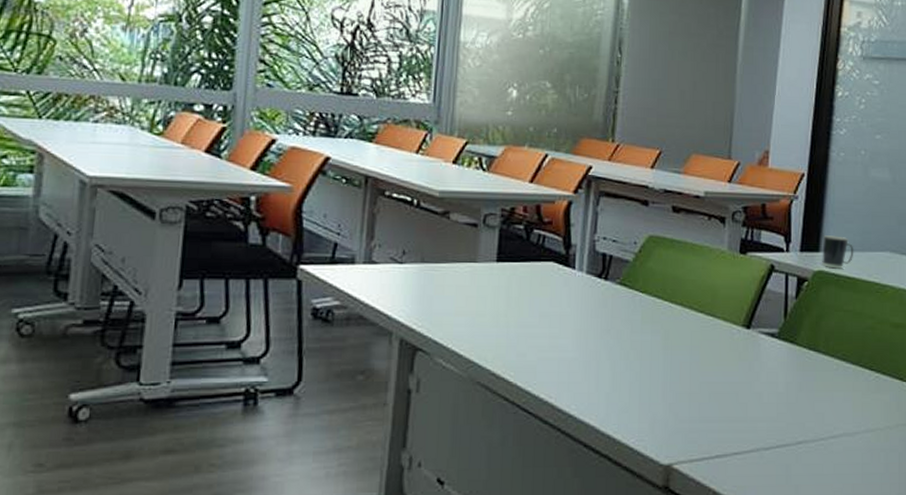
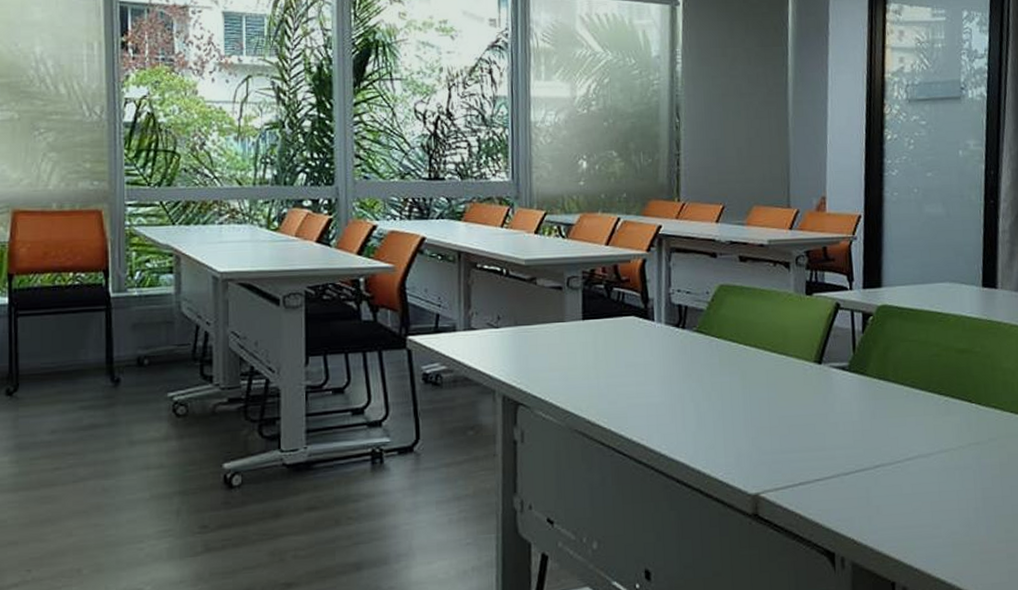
mug: present [821,235,854,269] -> none [883,271,915,302]

